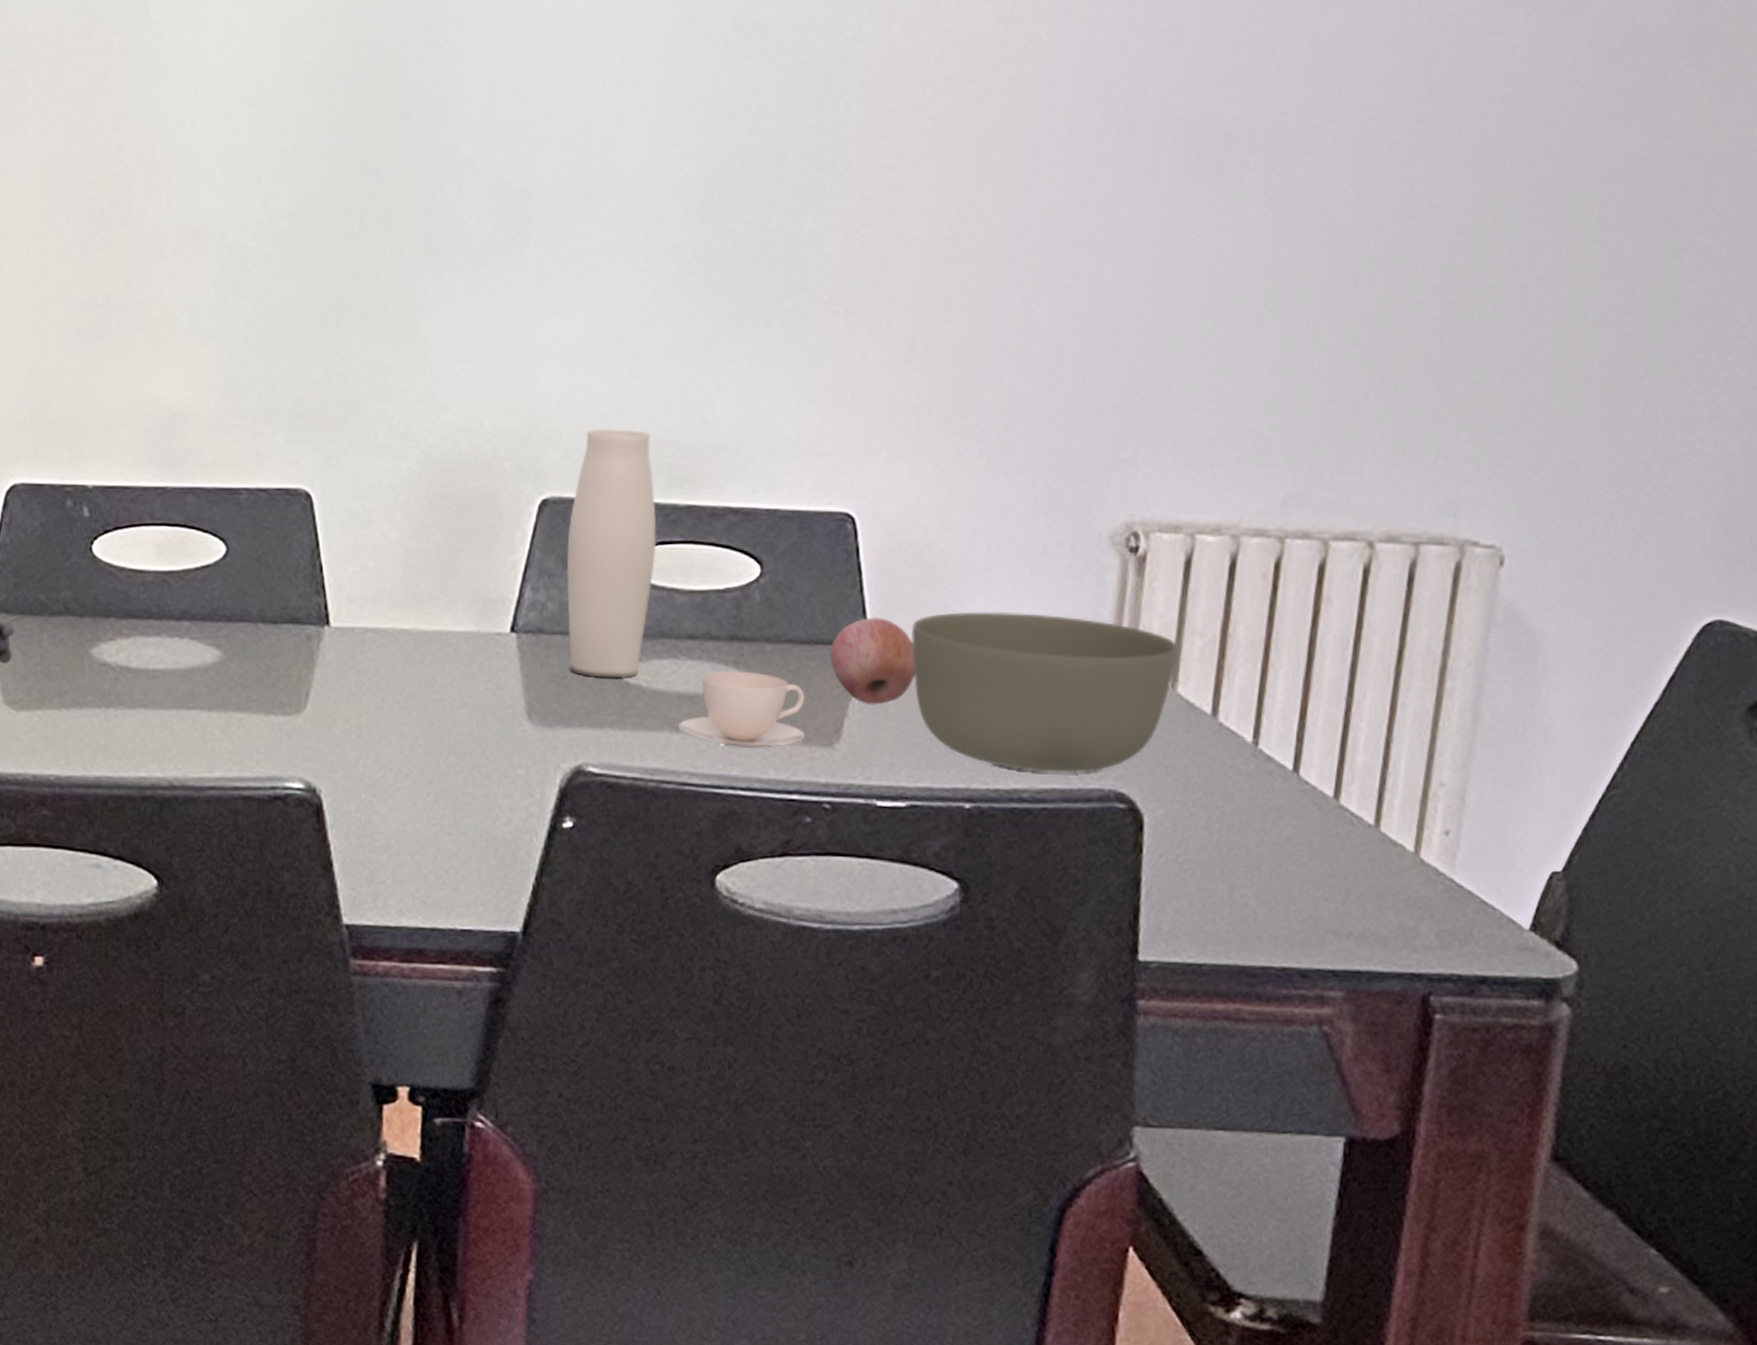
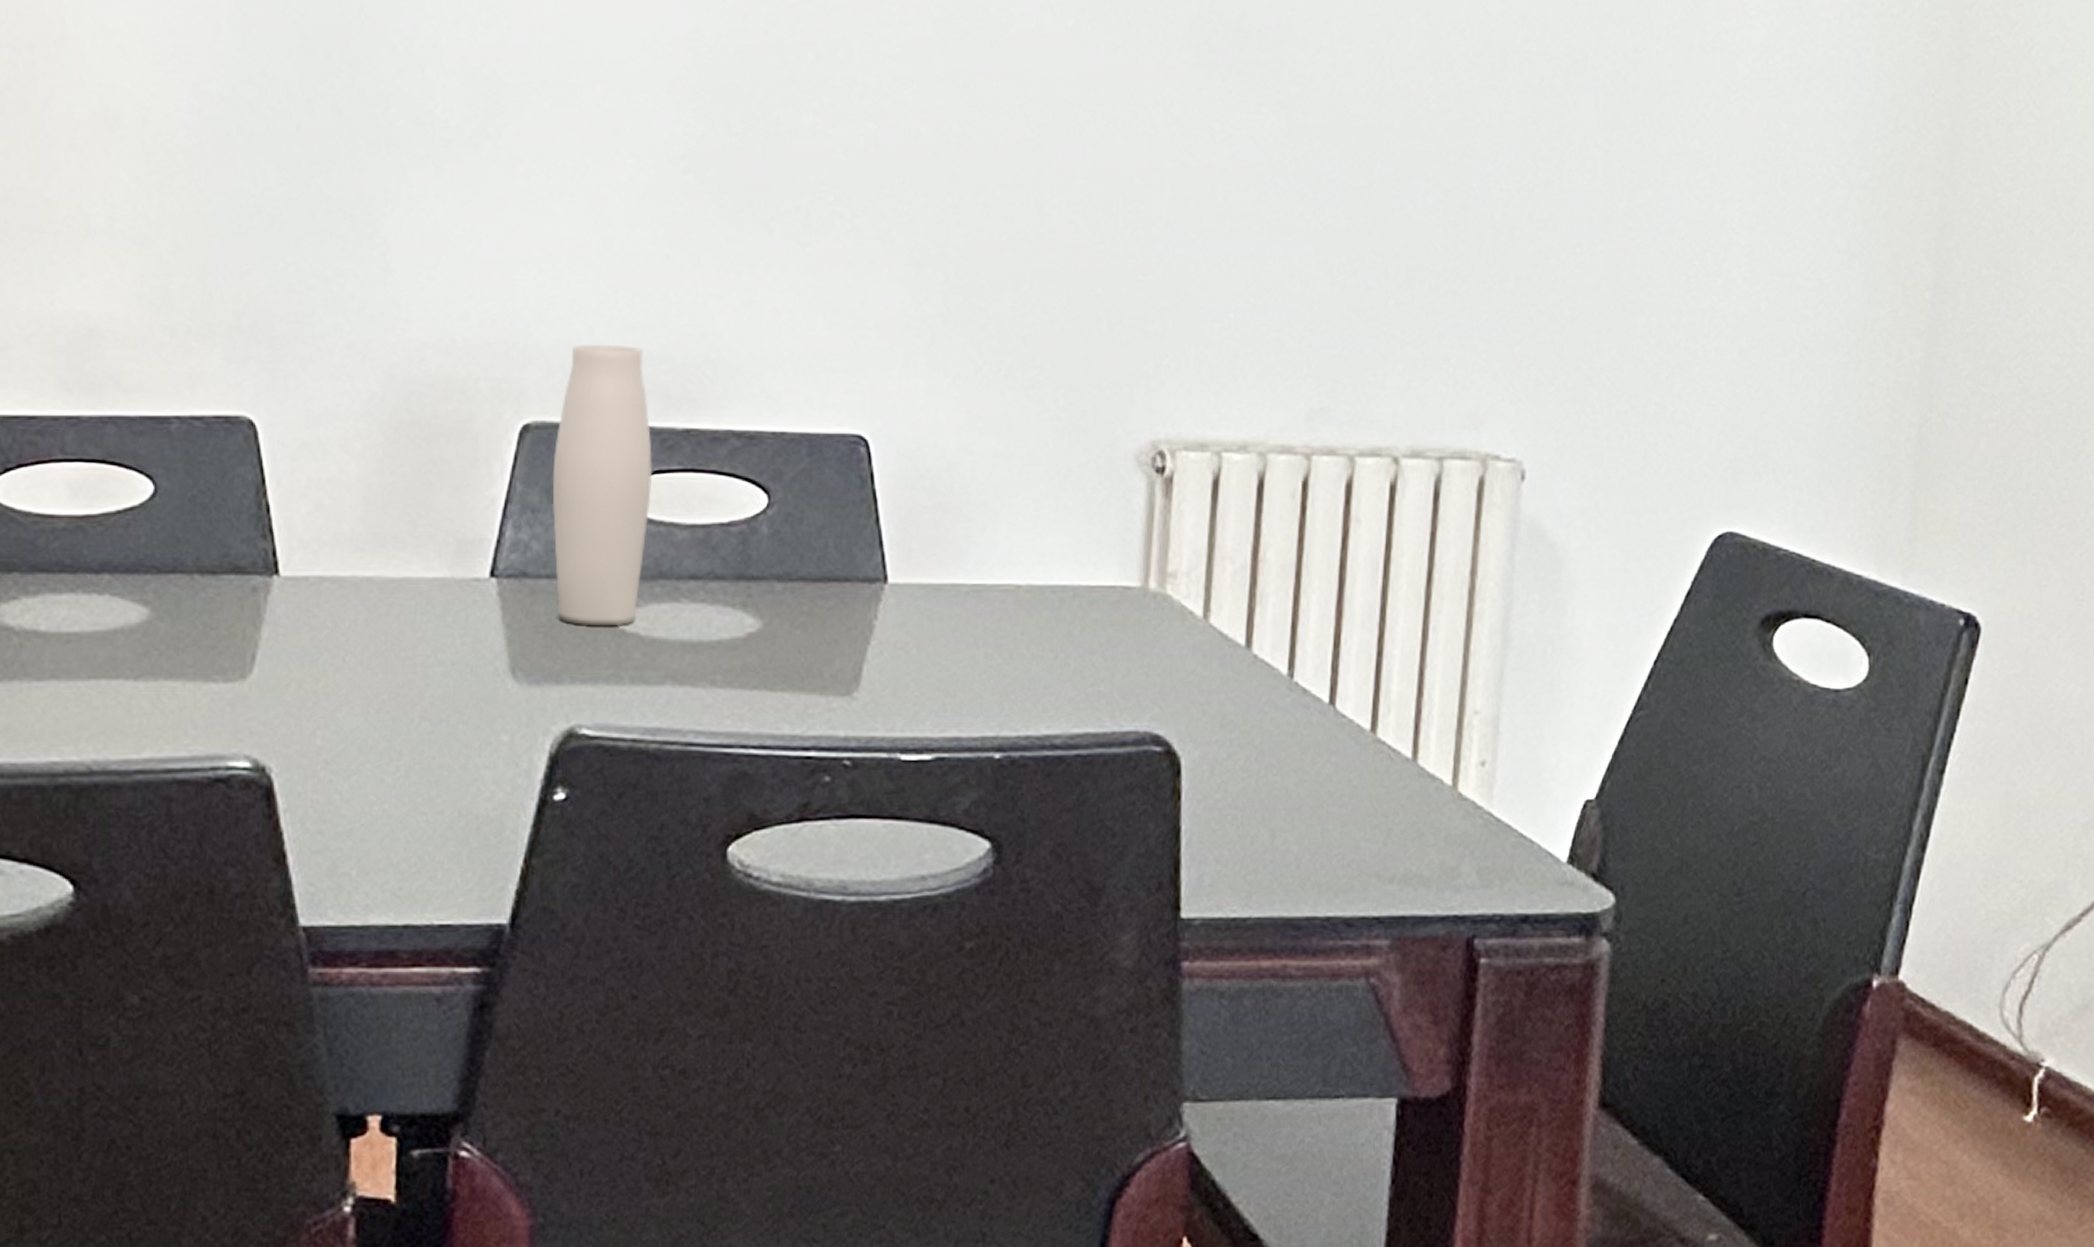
teacup: present [678,670,806,748] -> none [682,614,822,700]
fruit: present [830,616,916,705] -> none [845,549,938,647]
bowl: present [910,612,1180,773] -> none [931,541,1210,715]

